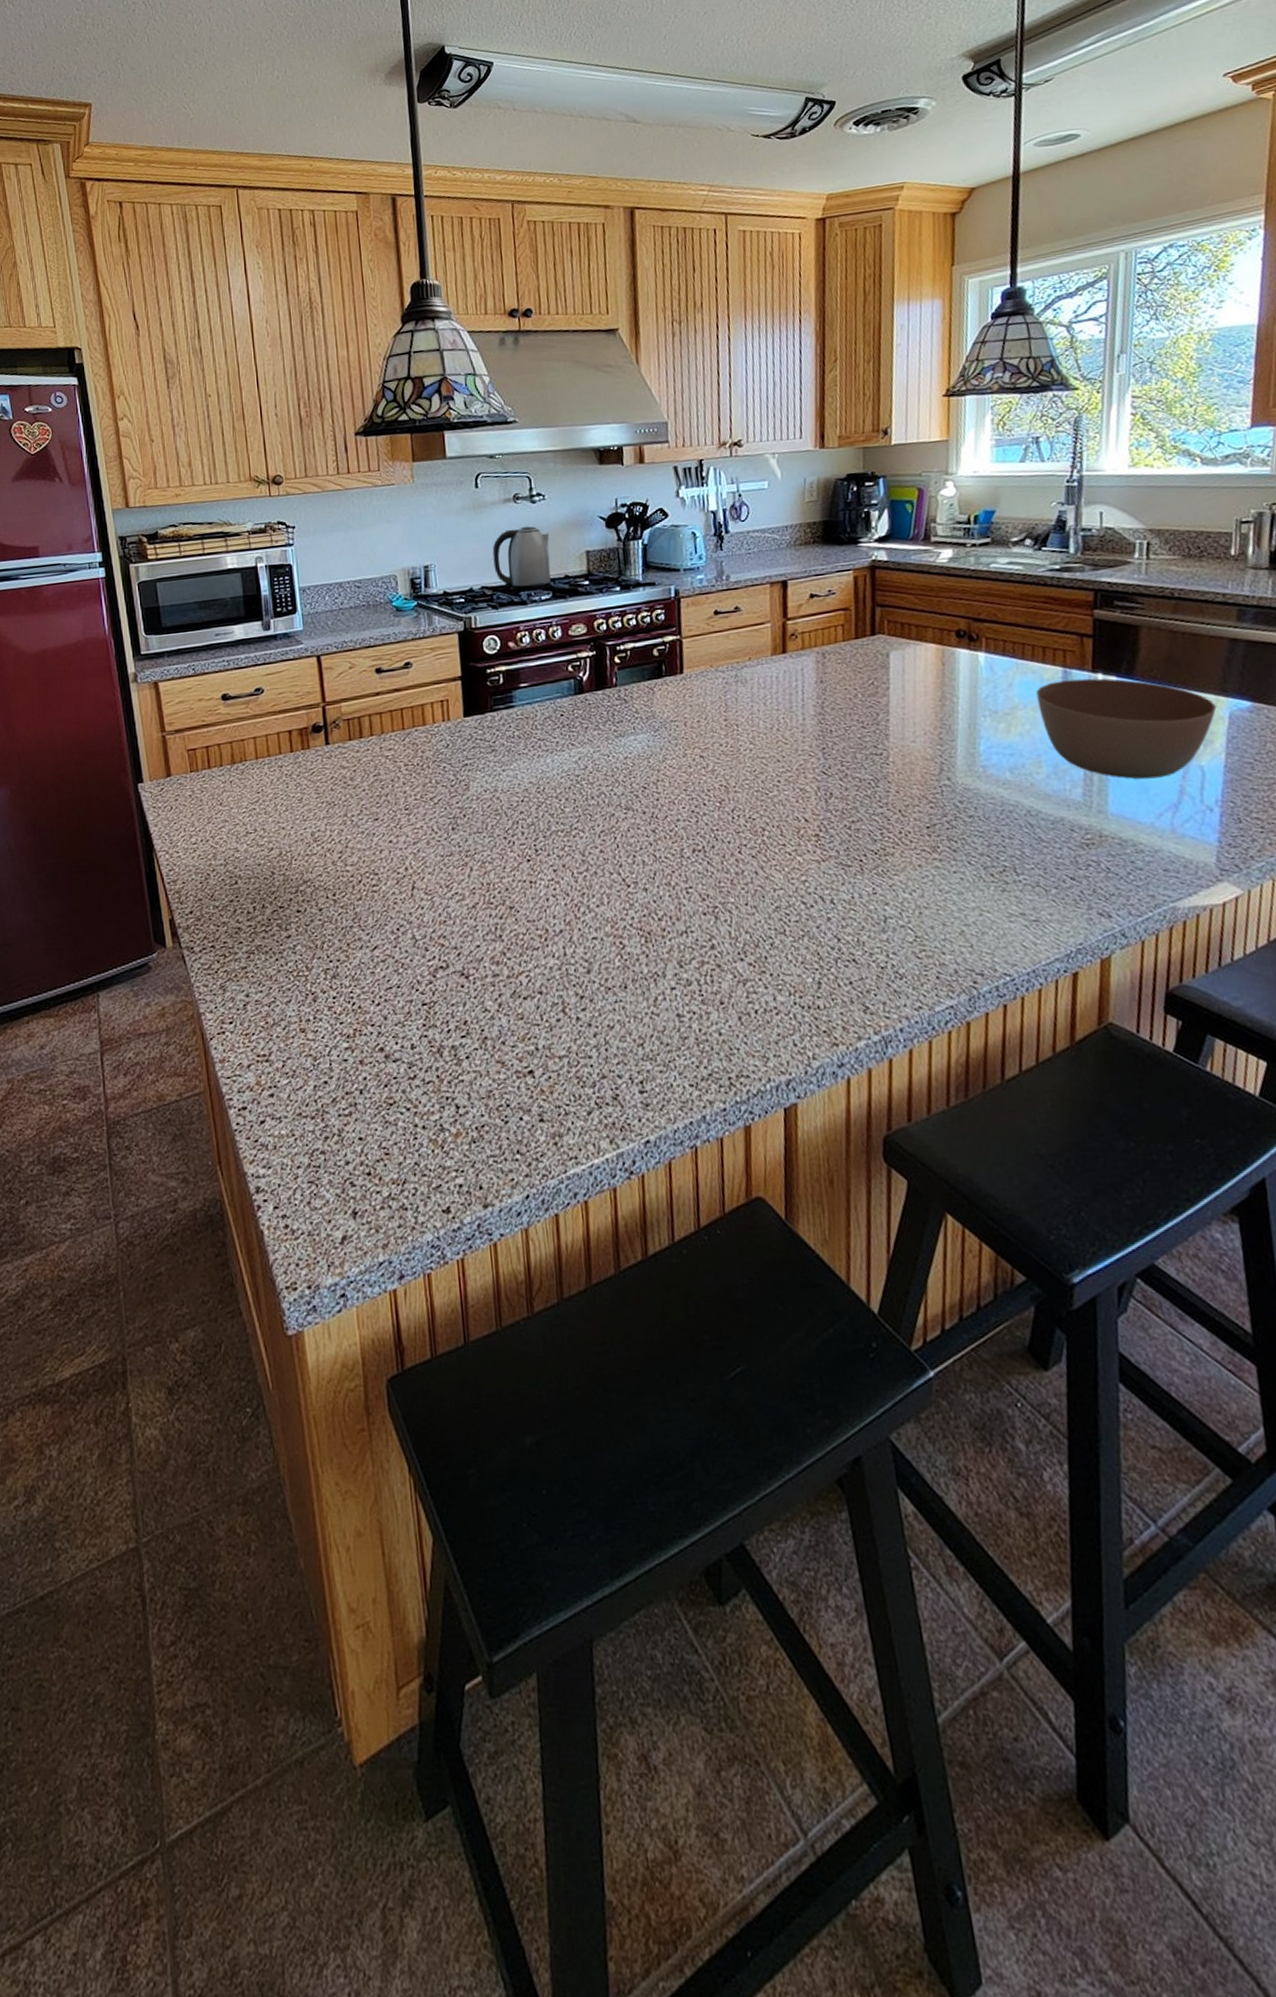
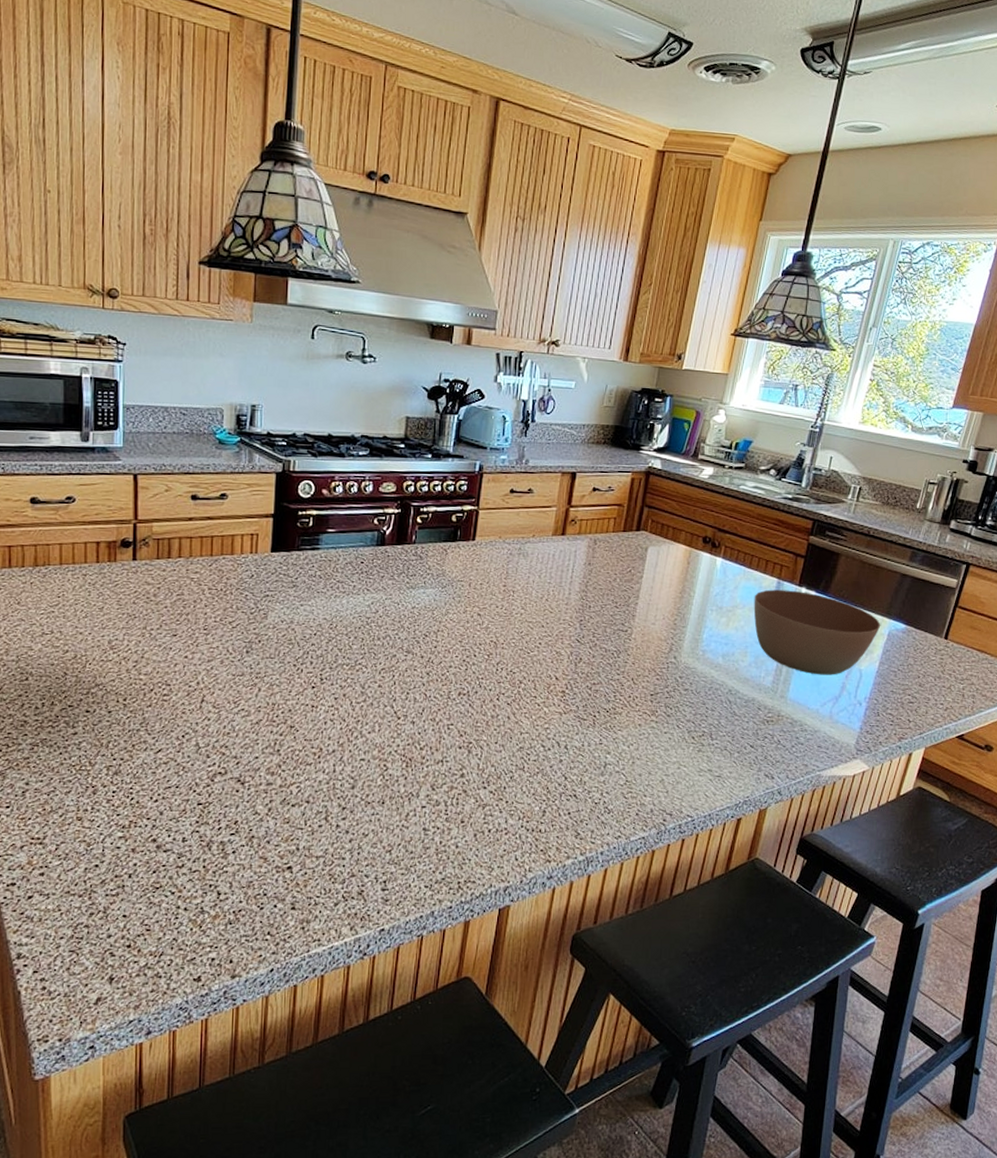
kettle: present [492,525,551,592] -> none [319,383,375,447]

